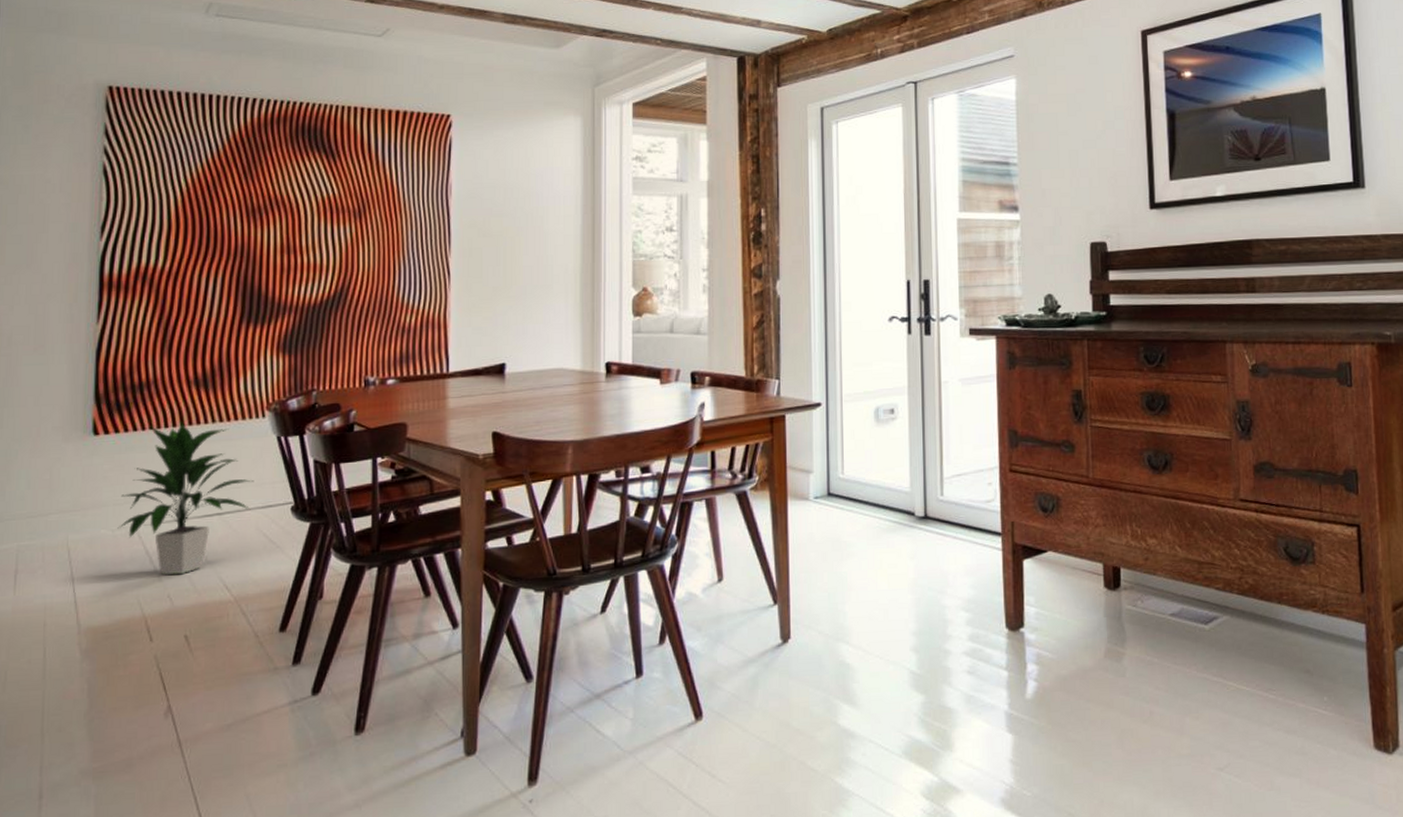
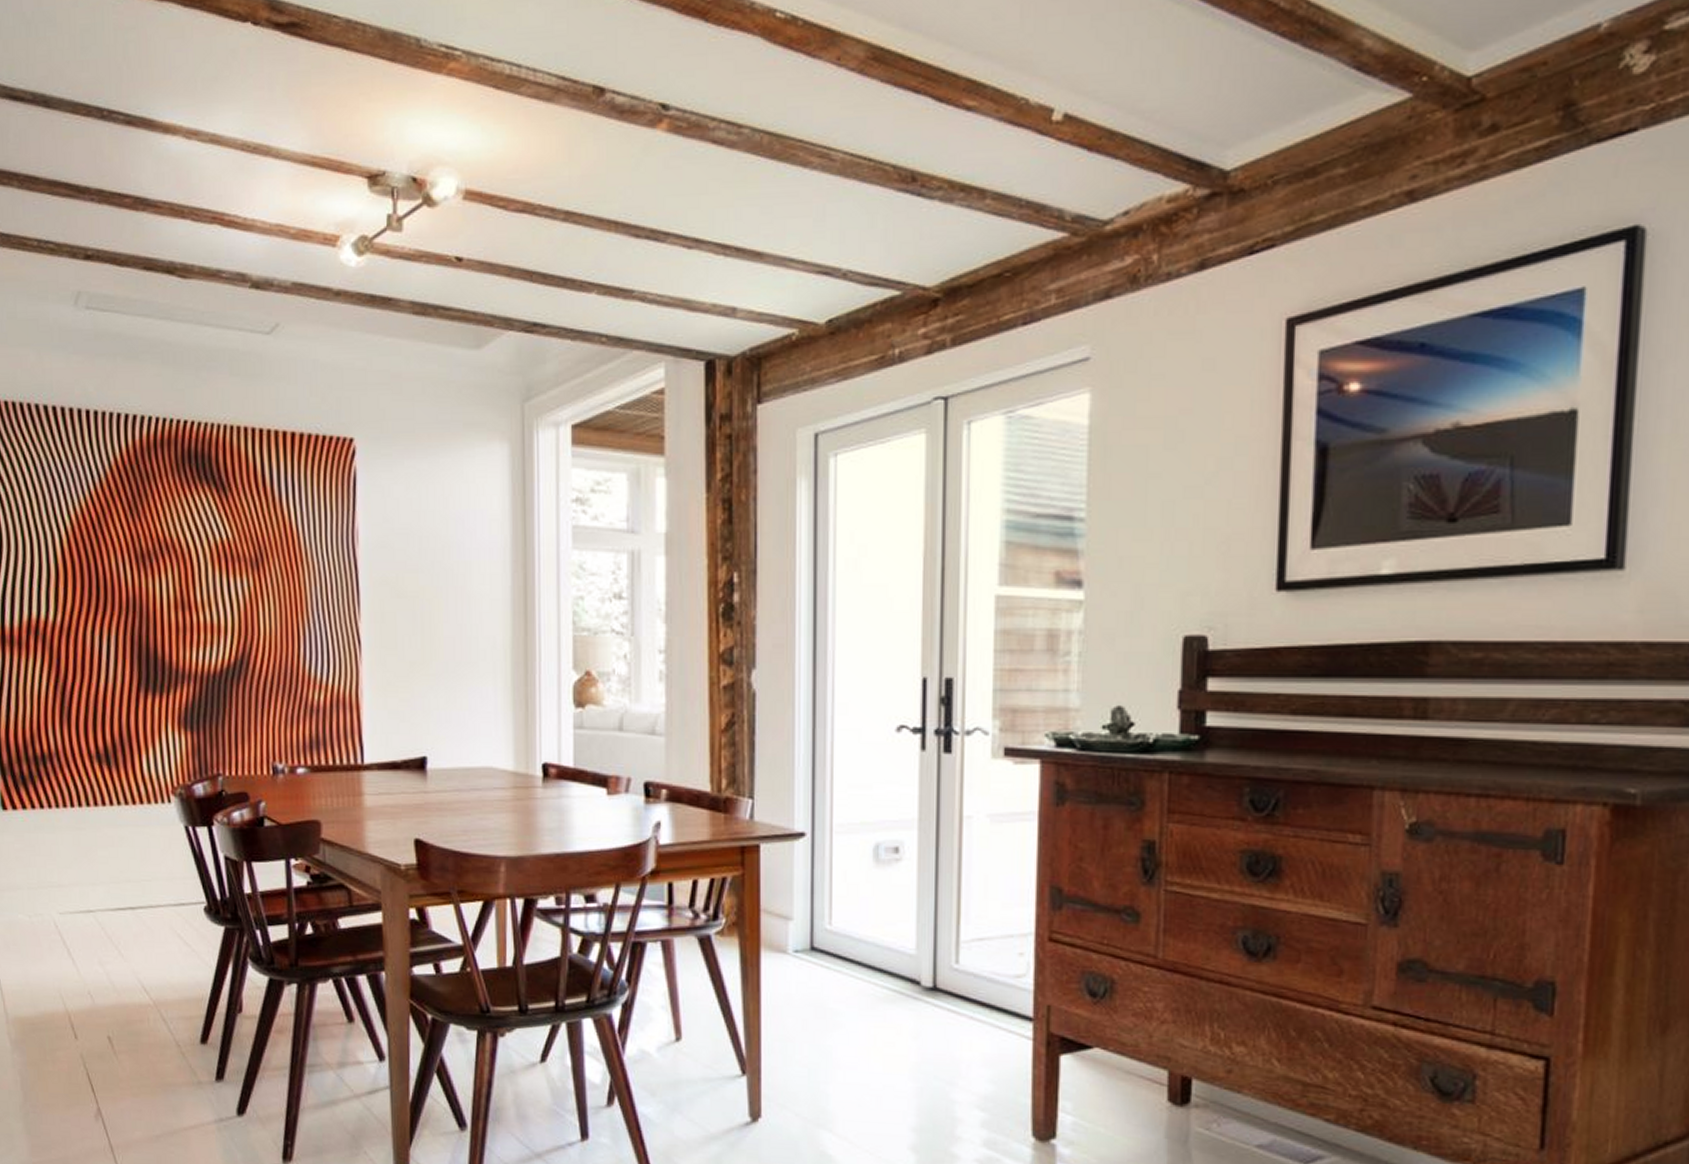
indoor plant: present [117,422,254,575] -> none [34,802,165,971]

